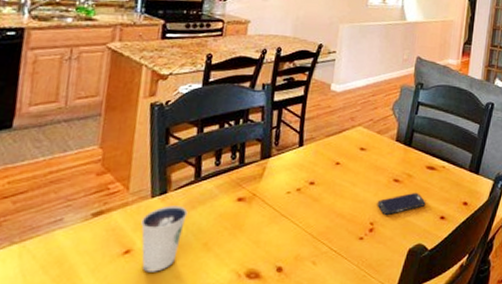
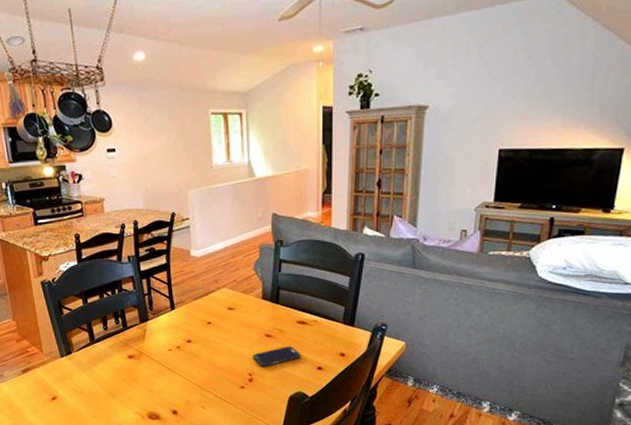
dixie cup: present [141,205,188,272] -> none [58,363,92,413]

